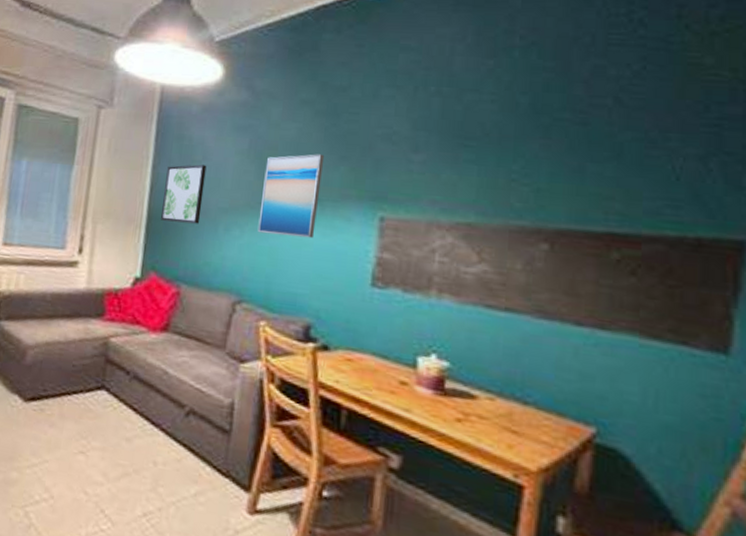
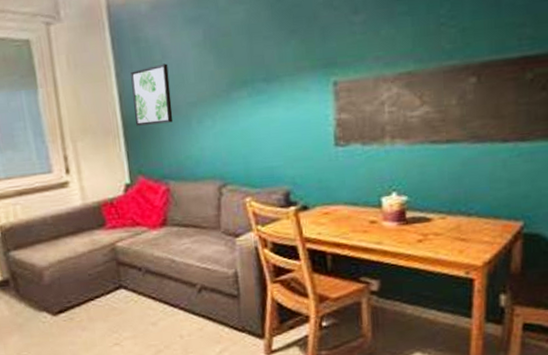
wall art: present [257,154,325,239] -> none [223,32,279,119]

